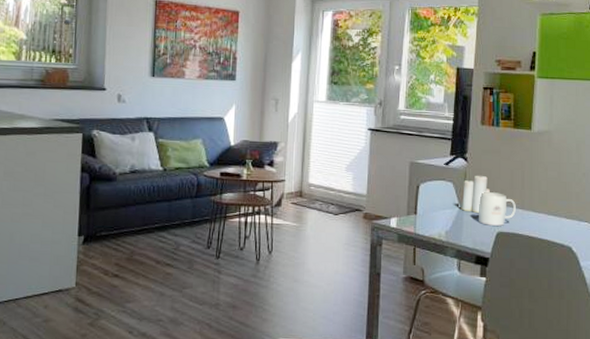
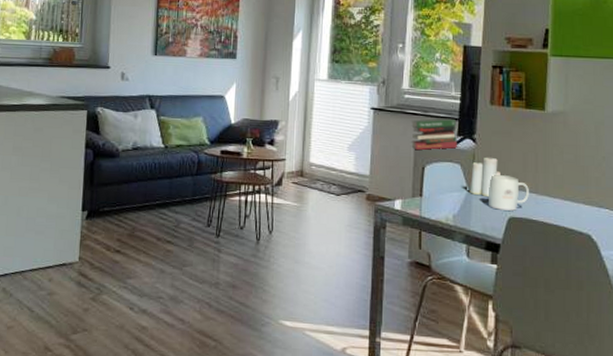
books: none [406,138,451,170] -> present [411,118,458,151]

